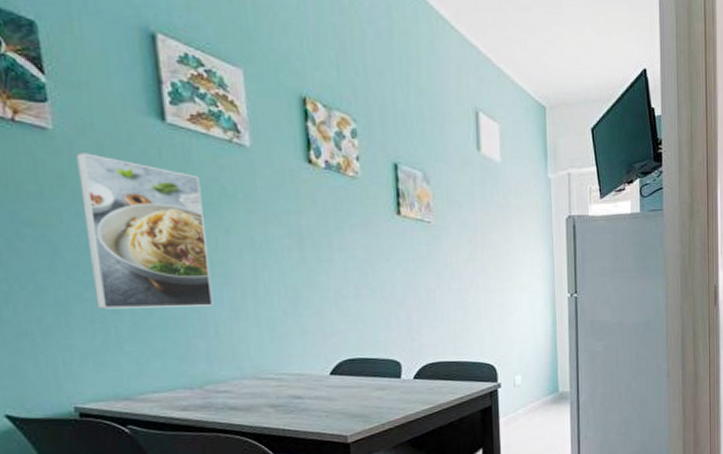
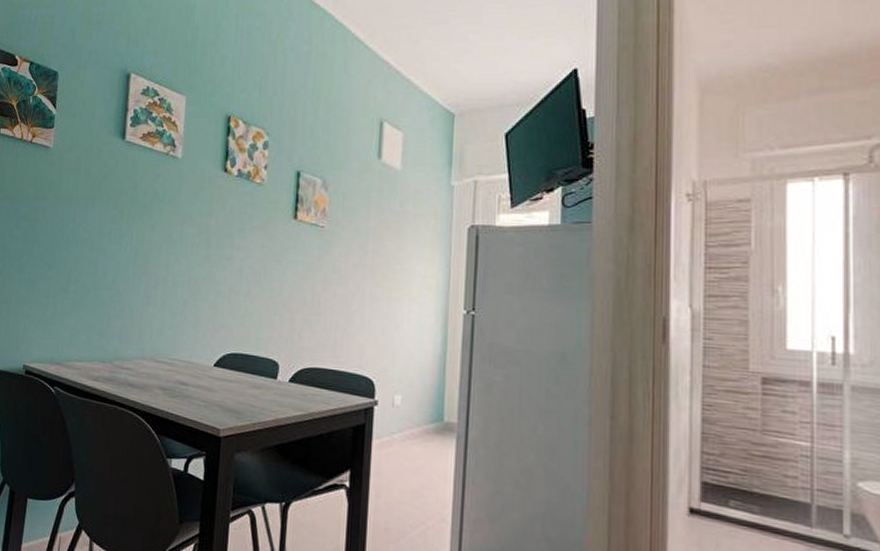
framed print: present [76,153,214,309] -> none [53,165,141,292]

